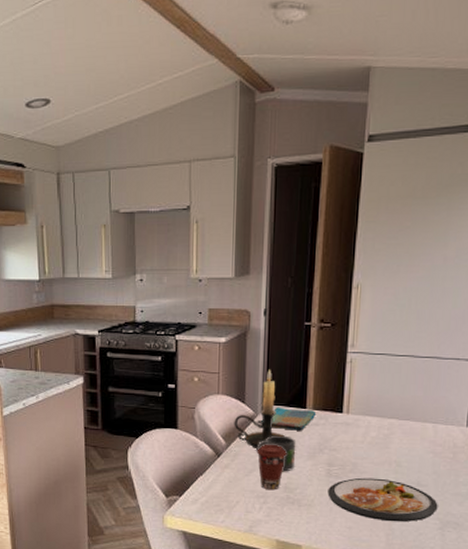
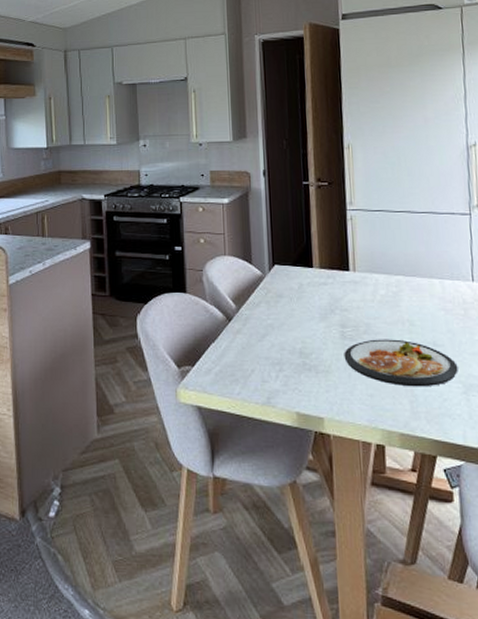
candle holder: present [234,369,285,448] -> none [242,229,294,311]
mug: present [256,435,296,472] -> none [267,296,307,336]
coffee cup: present [256,444,287,490] -> none [267,306,298,356]
dish towel: present [261,407,316,431] -> none [270,267,324,291]

